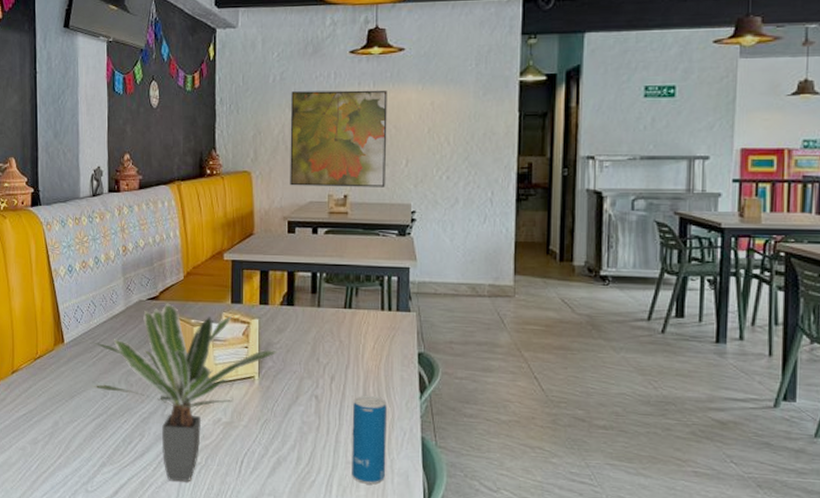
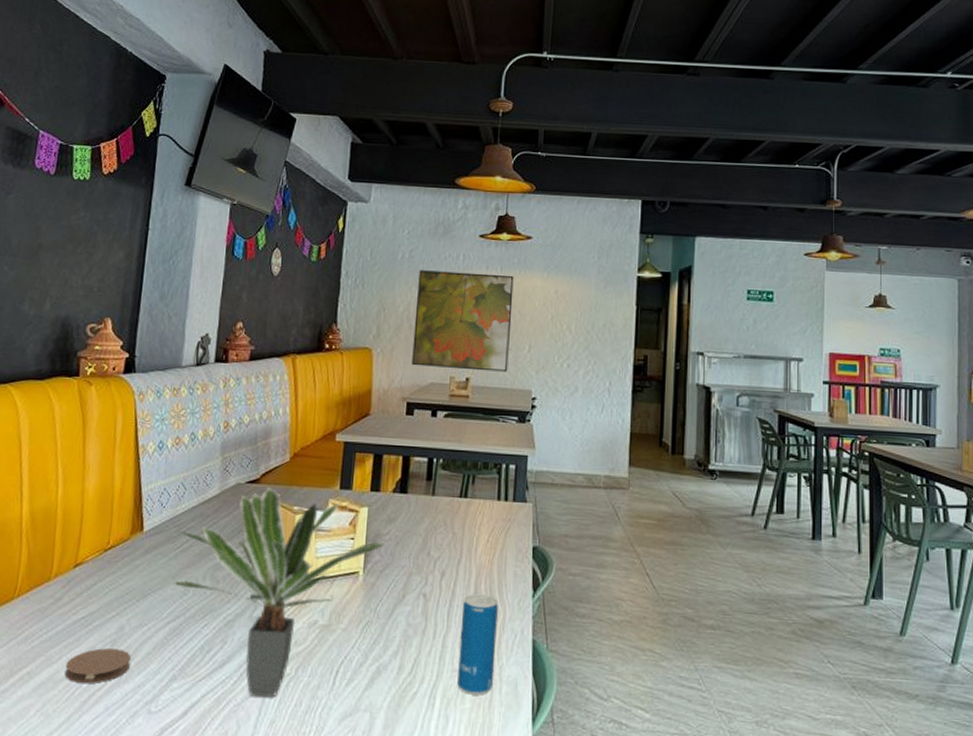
coaster: none [15,439,67,467] -> present [64,648,131,683]

